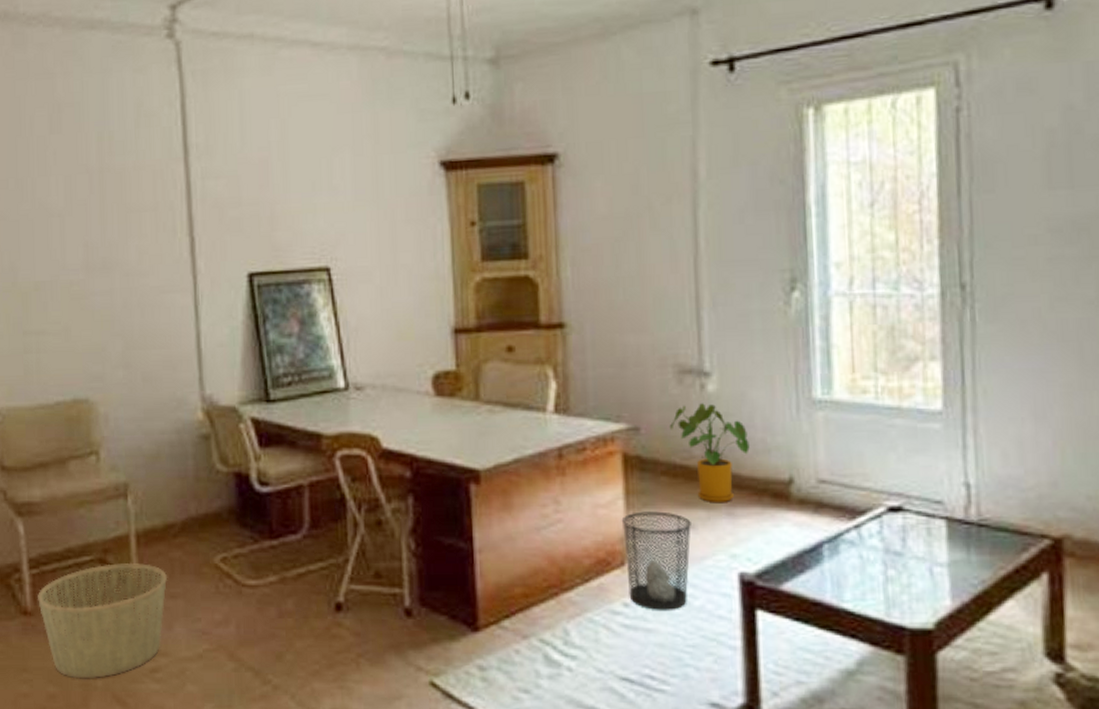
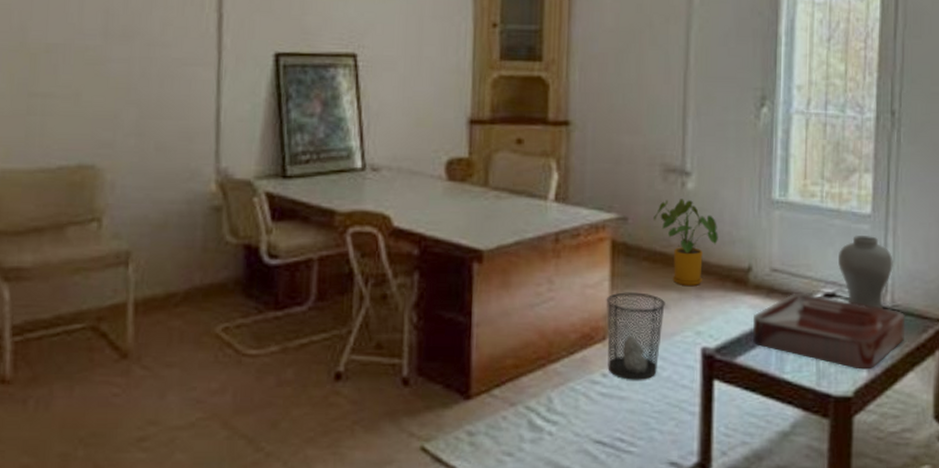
basket: present [38,562,168,679] -> none [19,330,165,449]
decorative tray: none [798,507,998,597] -> present [752,292,906,370]
vase: none [902,437,977,524] -> present [837,236,893,309]

